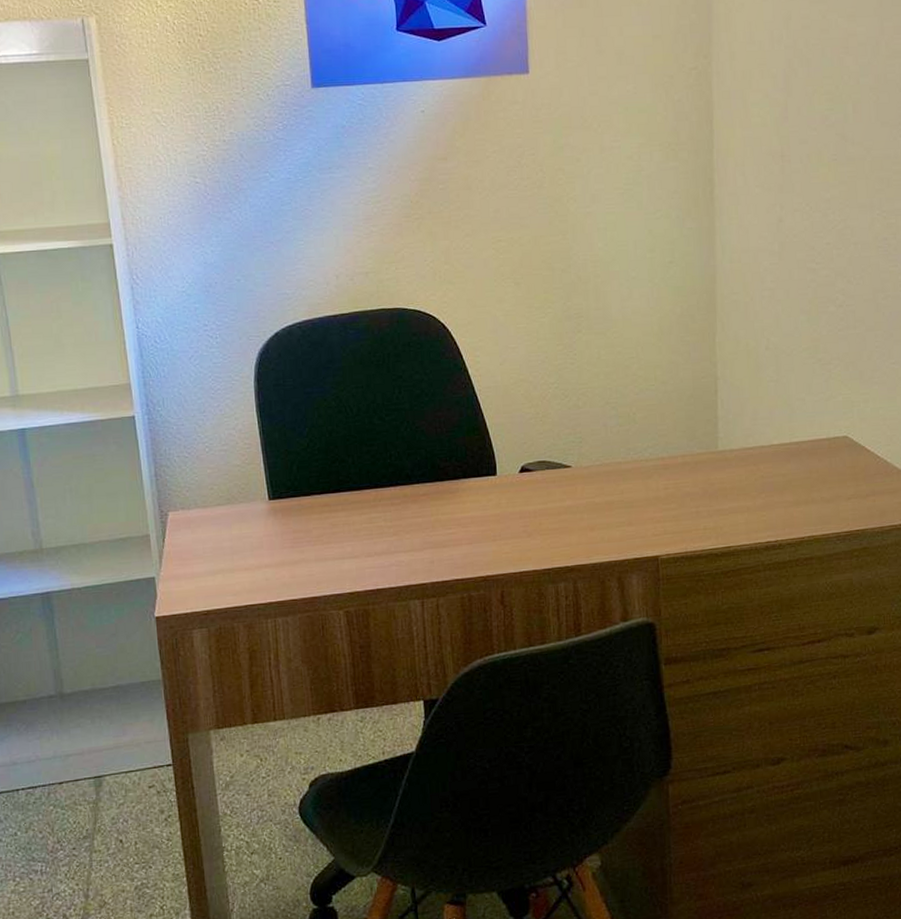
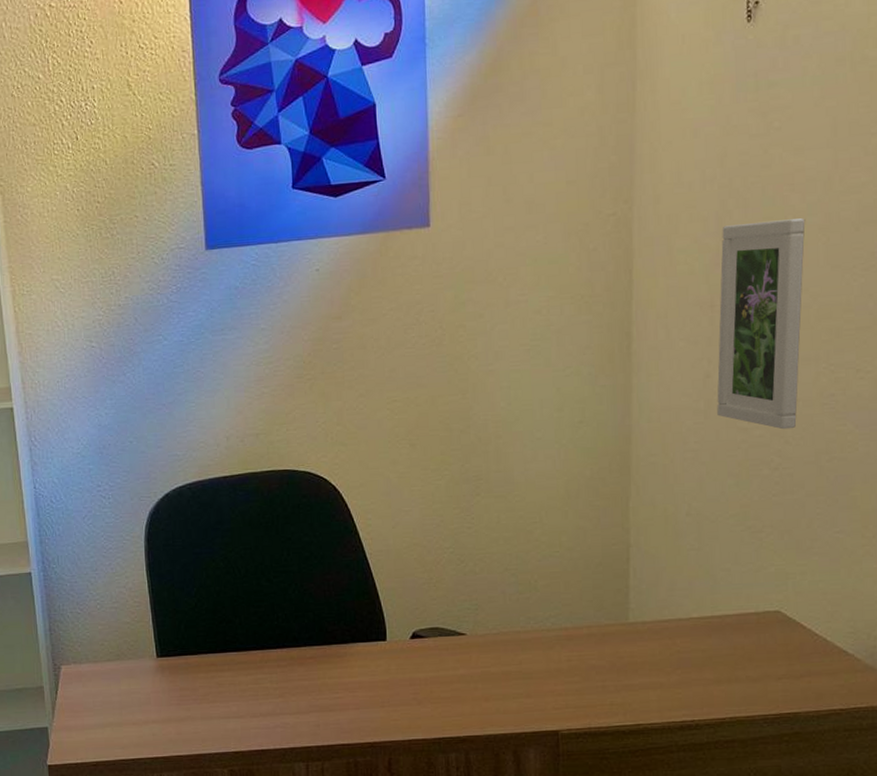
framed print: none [789,79,859,270] -> present [717,218,806,430]

